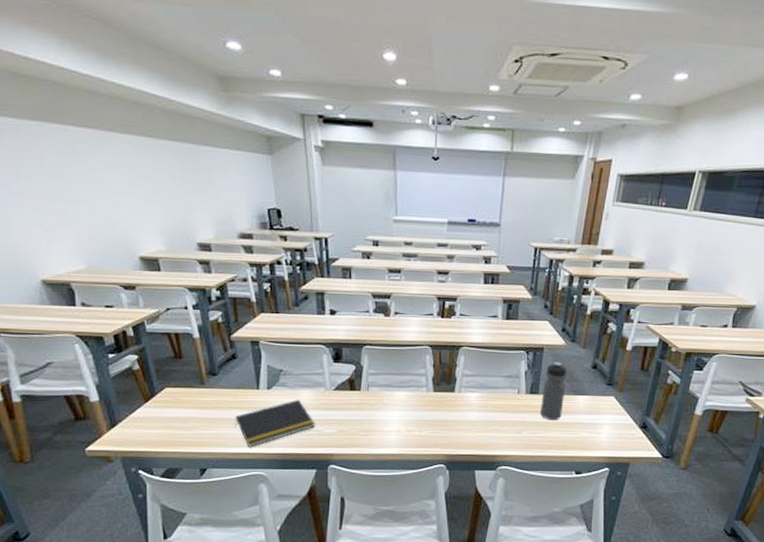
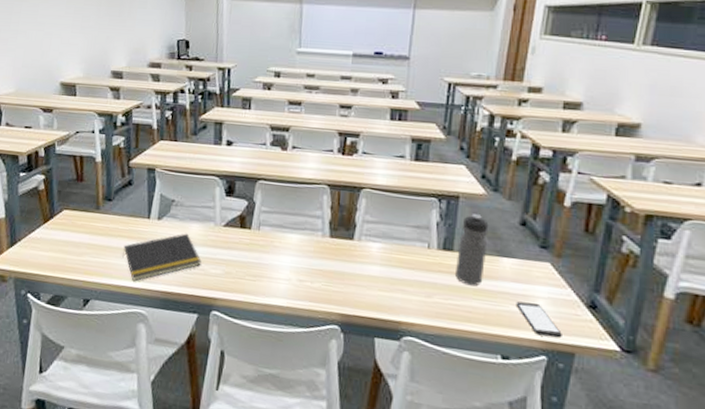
smartphone: none [587,429,621,453] -> present [516,301,562,339]

